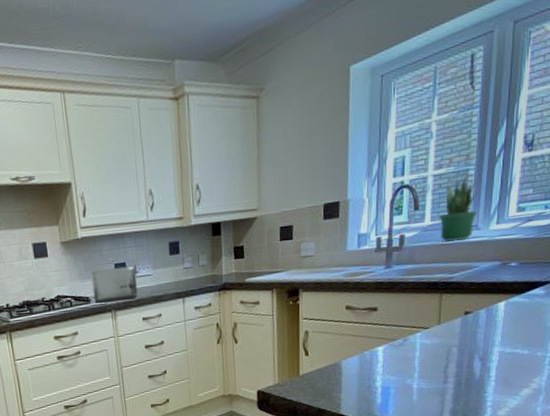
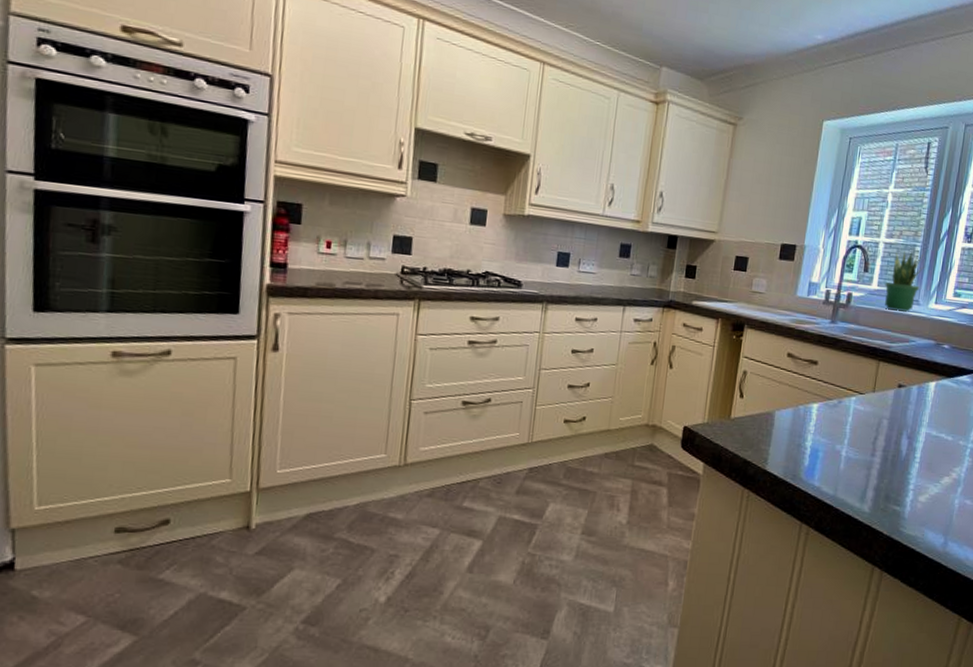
toaster: present [91,265,139,303] -> none [525,254,583,295]

